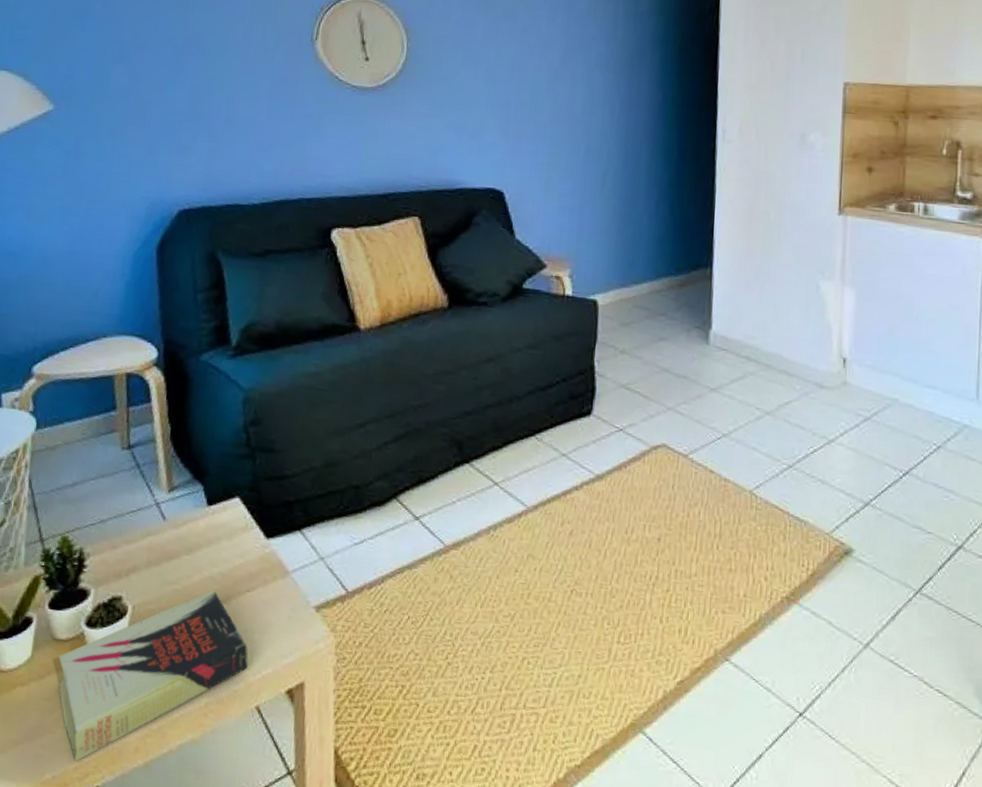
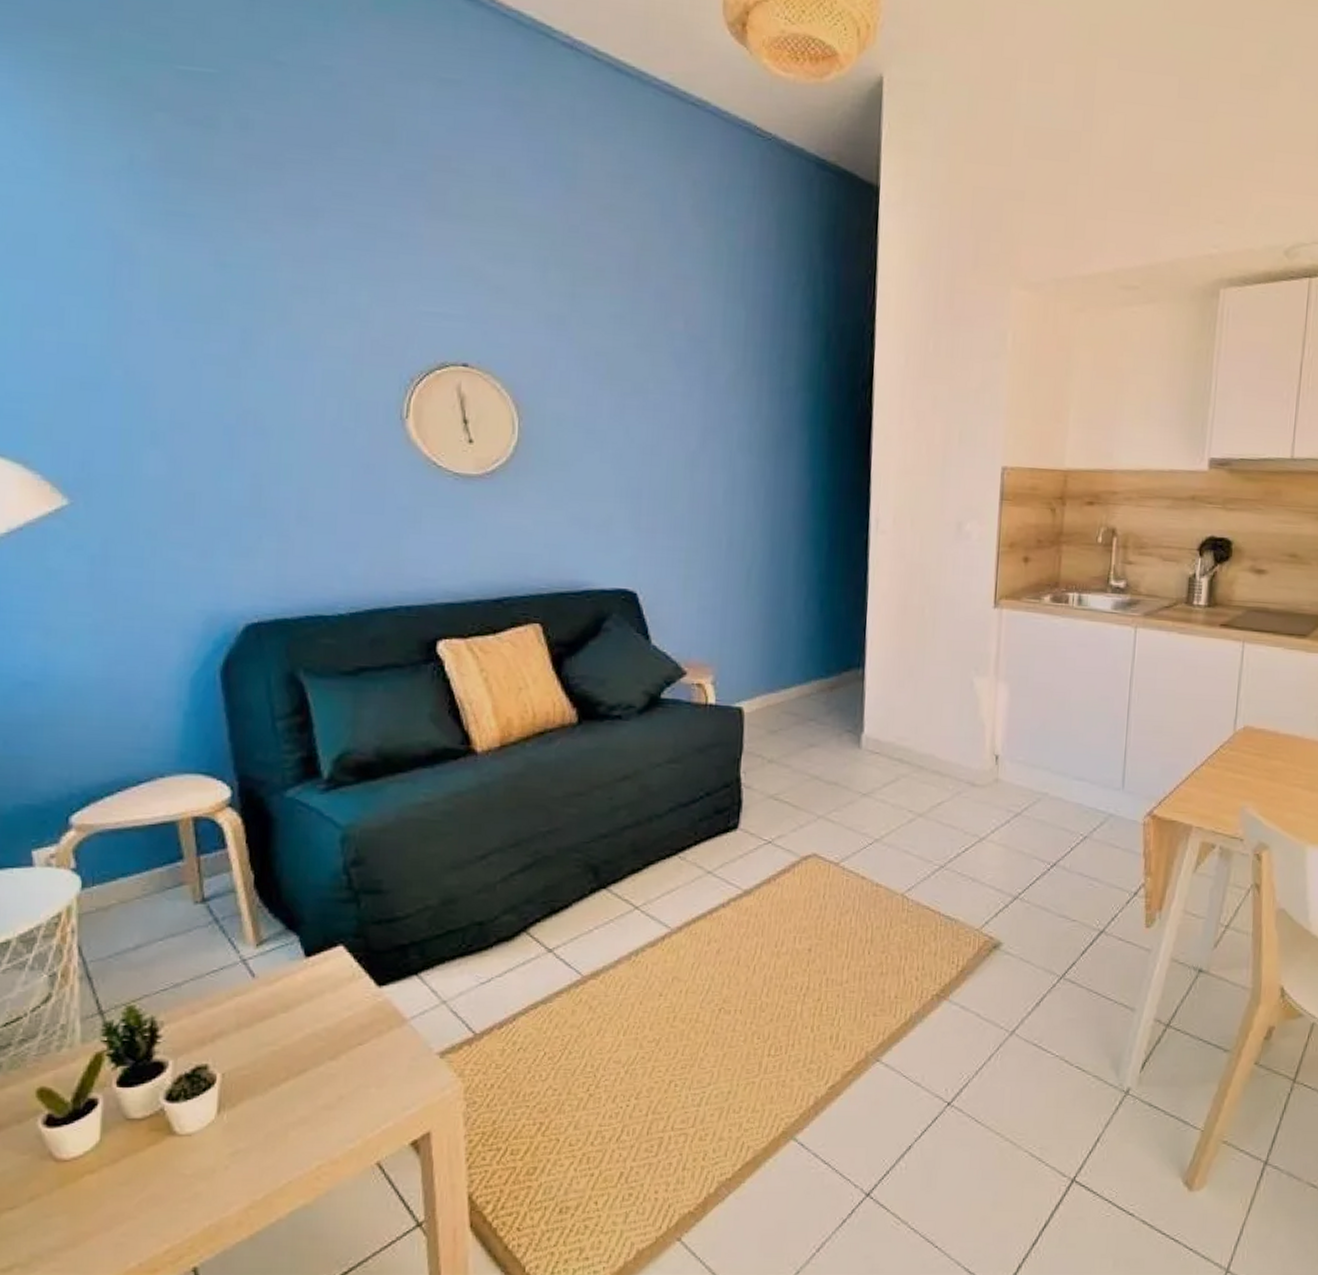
book: present [58,589,249,762] -> none [135,1046,366,1245]

